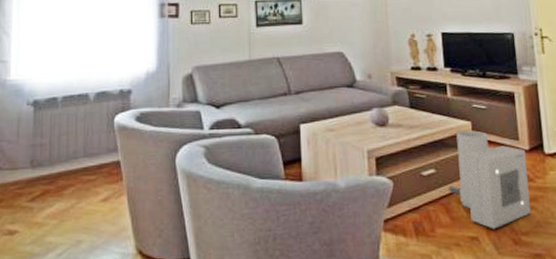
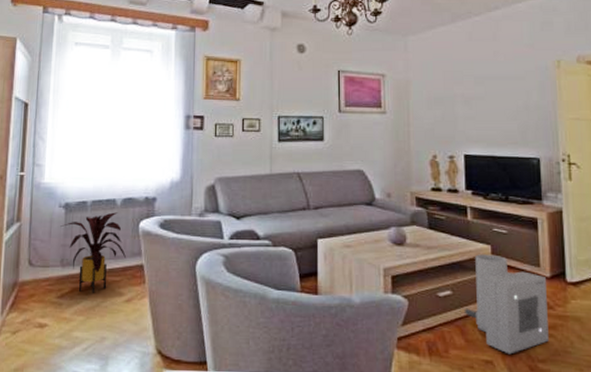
house plant: none [29,107,101,194] -> present [60,212,126,293]

